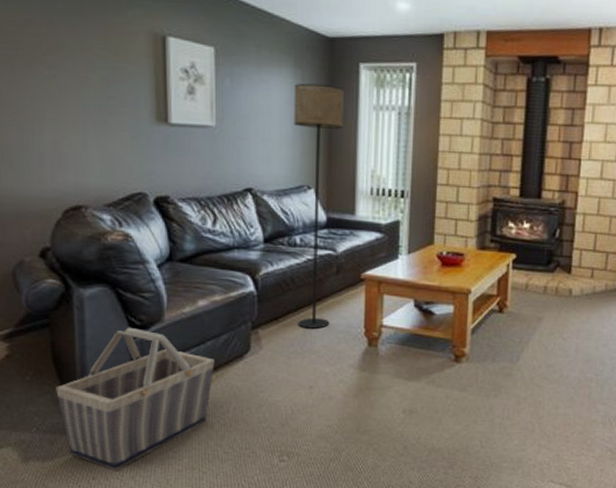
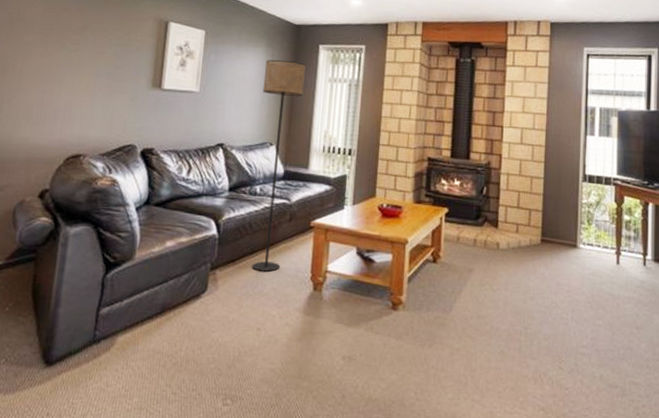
basket: present [55,327,215,470] -> none [29,264,174,407]

